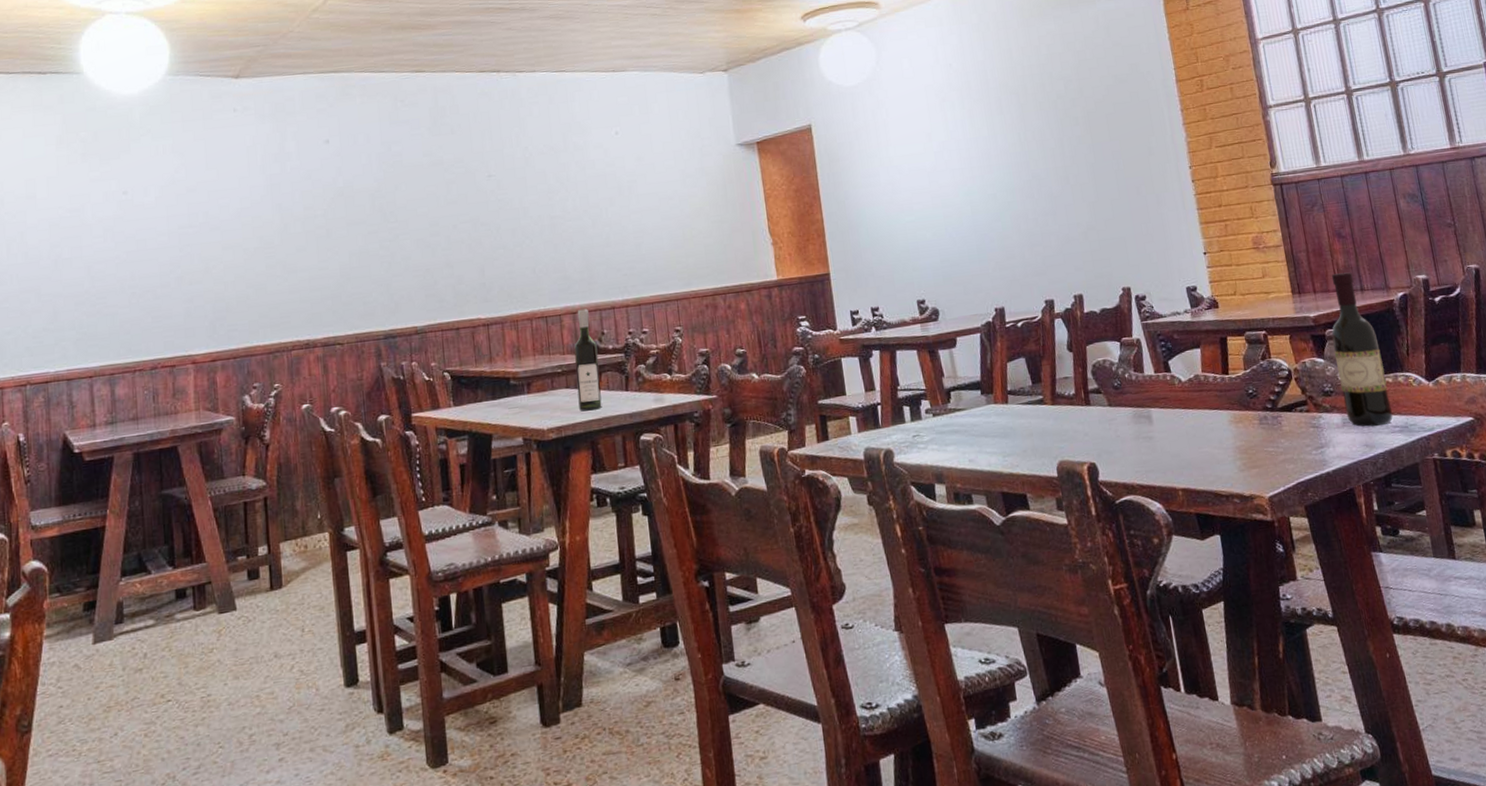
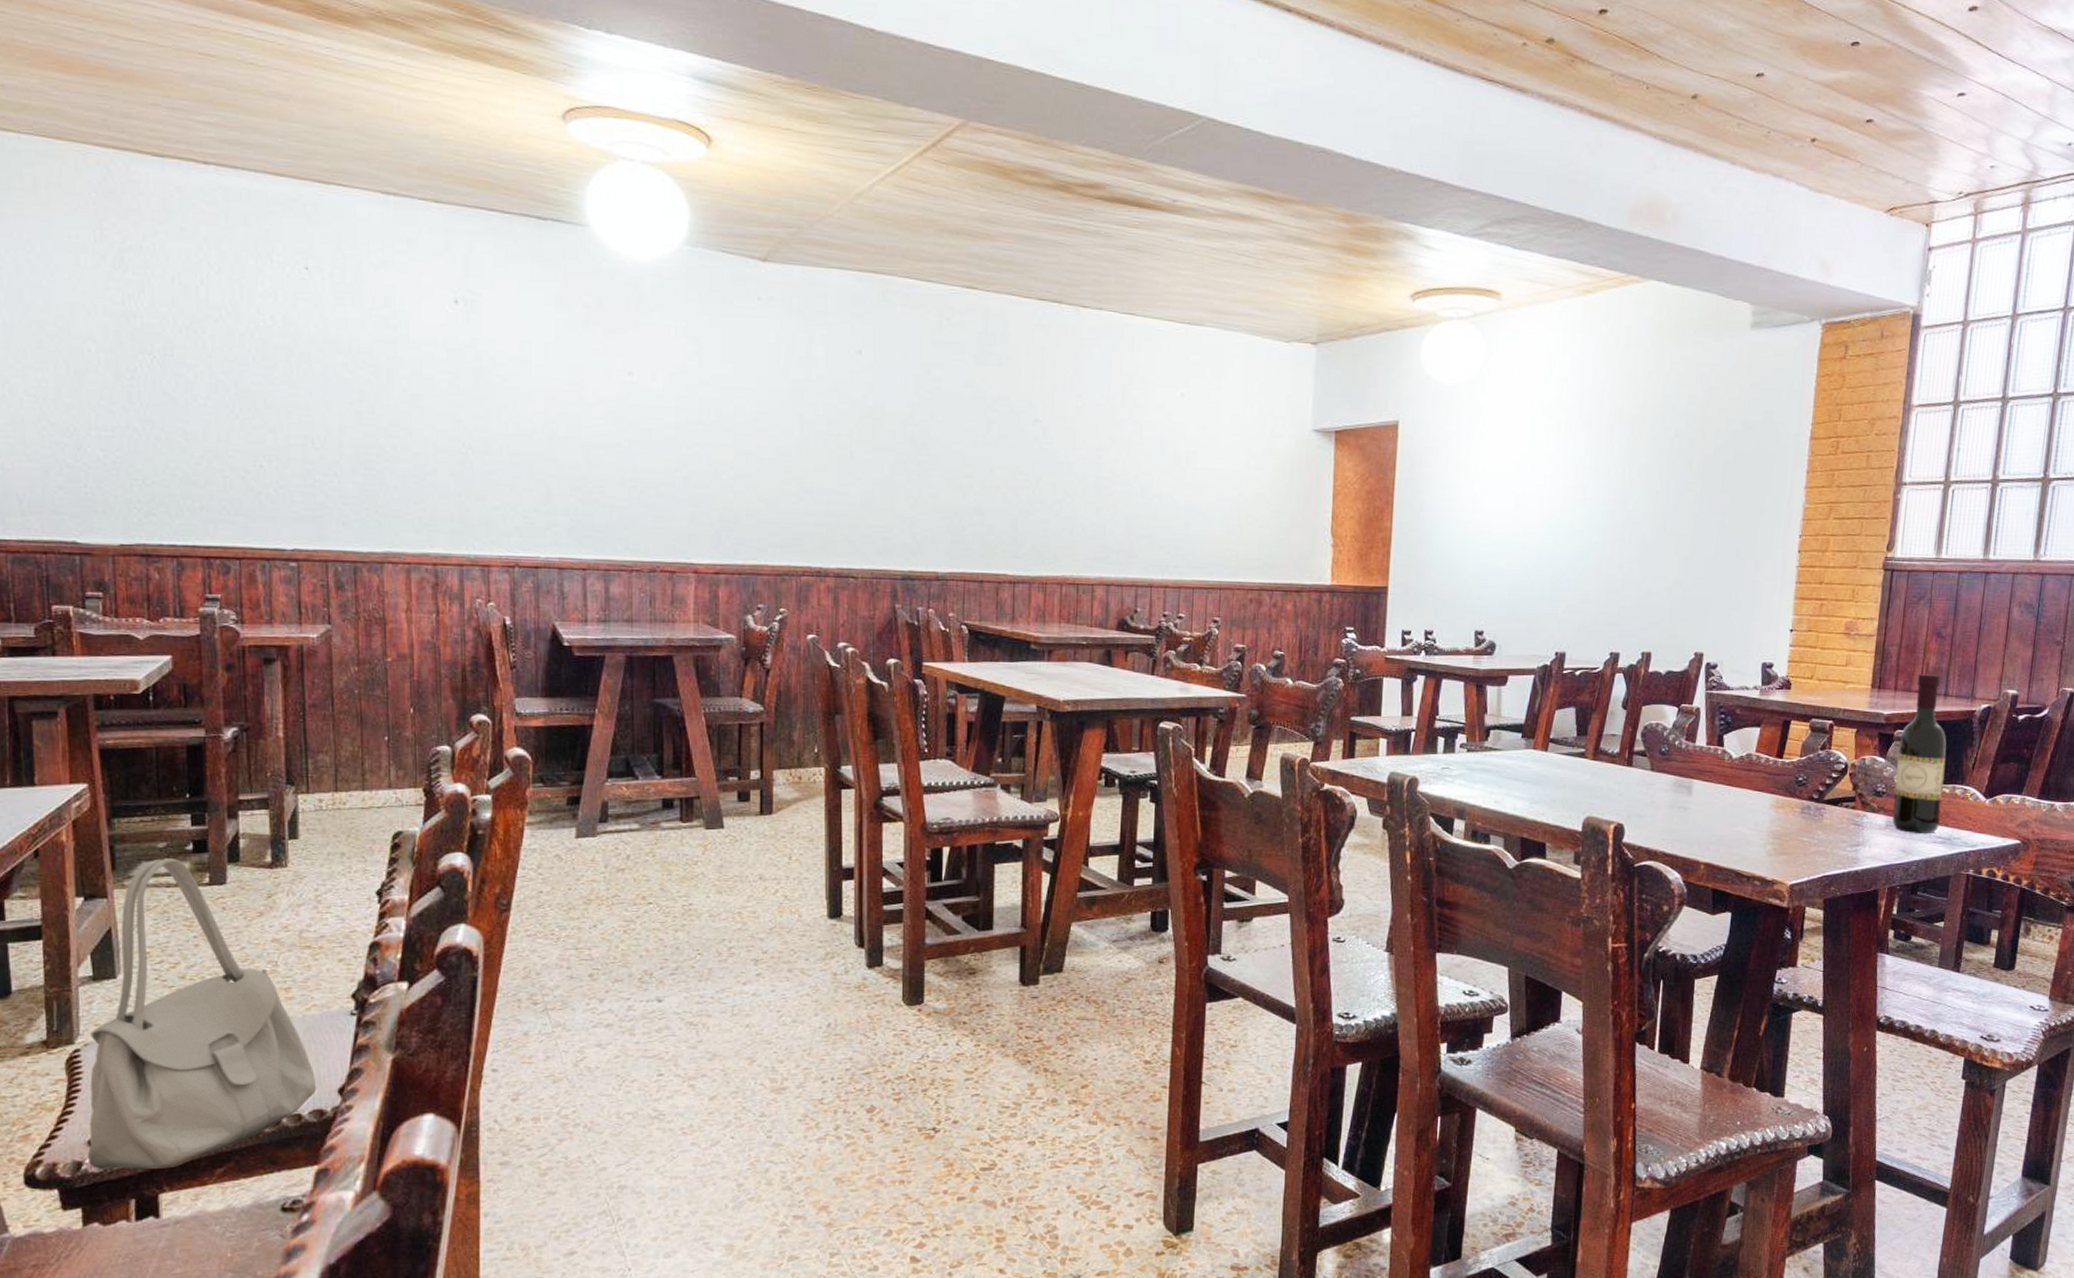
bottle: present [574,309,602,412] -> none [1100,582,1128,689]

